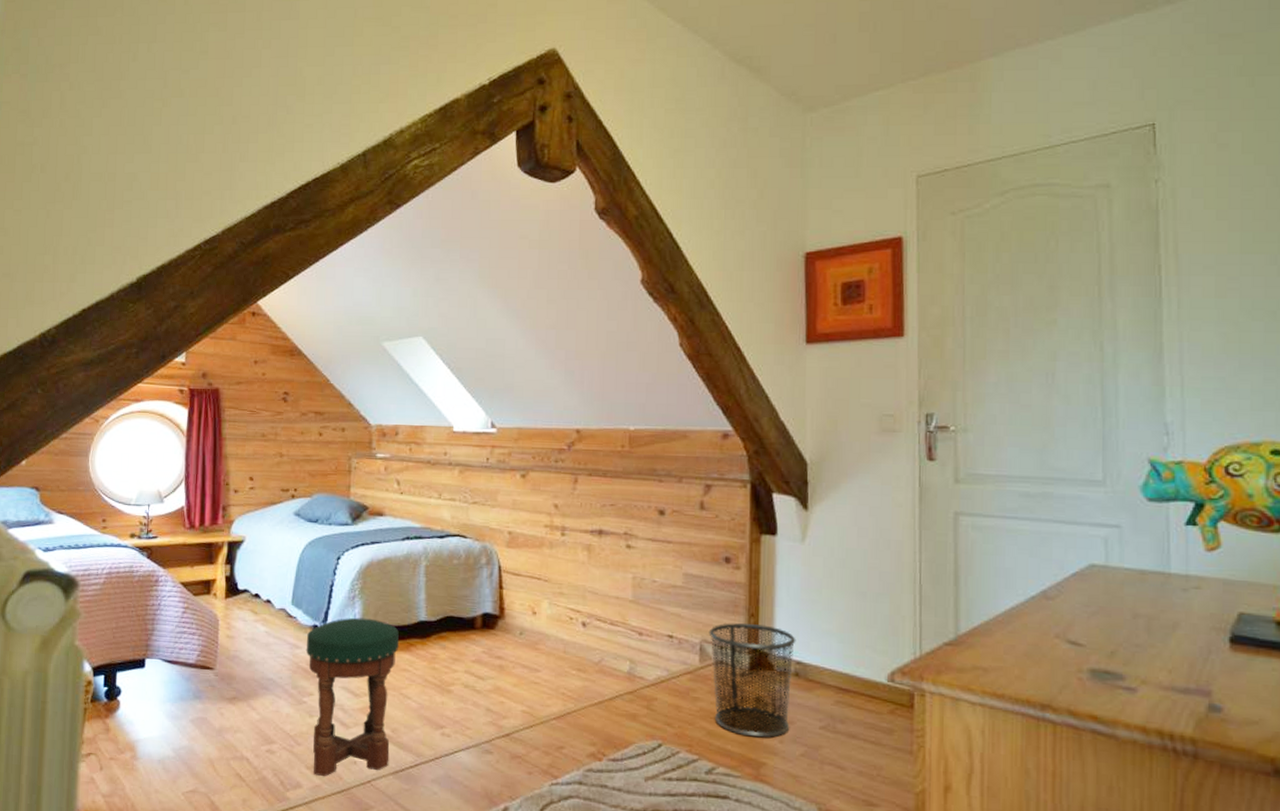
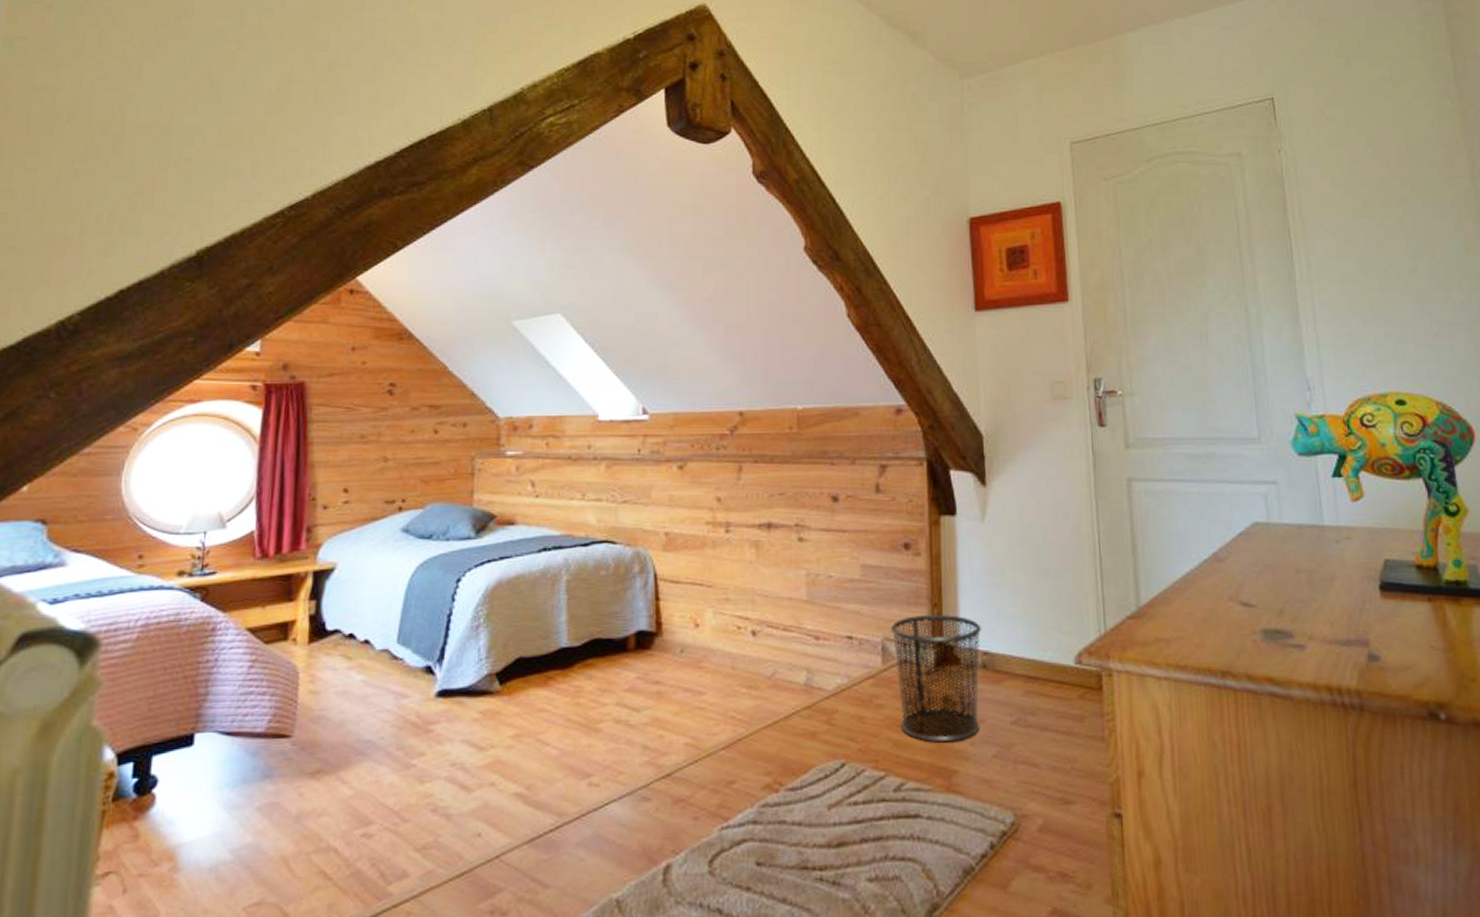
stool: present [305,617,400,777] -> none [415,651,535,859]

